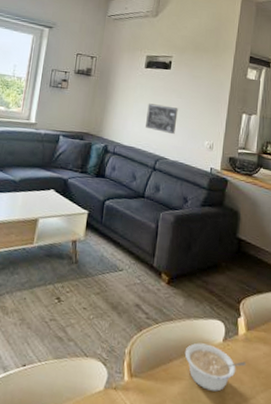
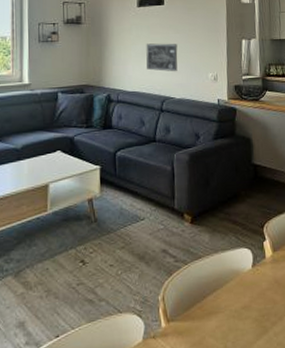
legume: present [184,343,247,392] -> none [217,273,277,317]

